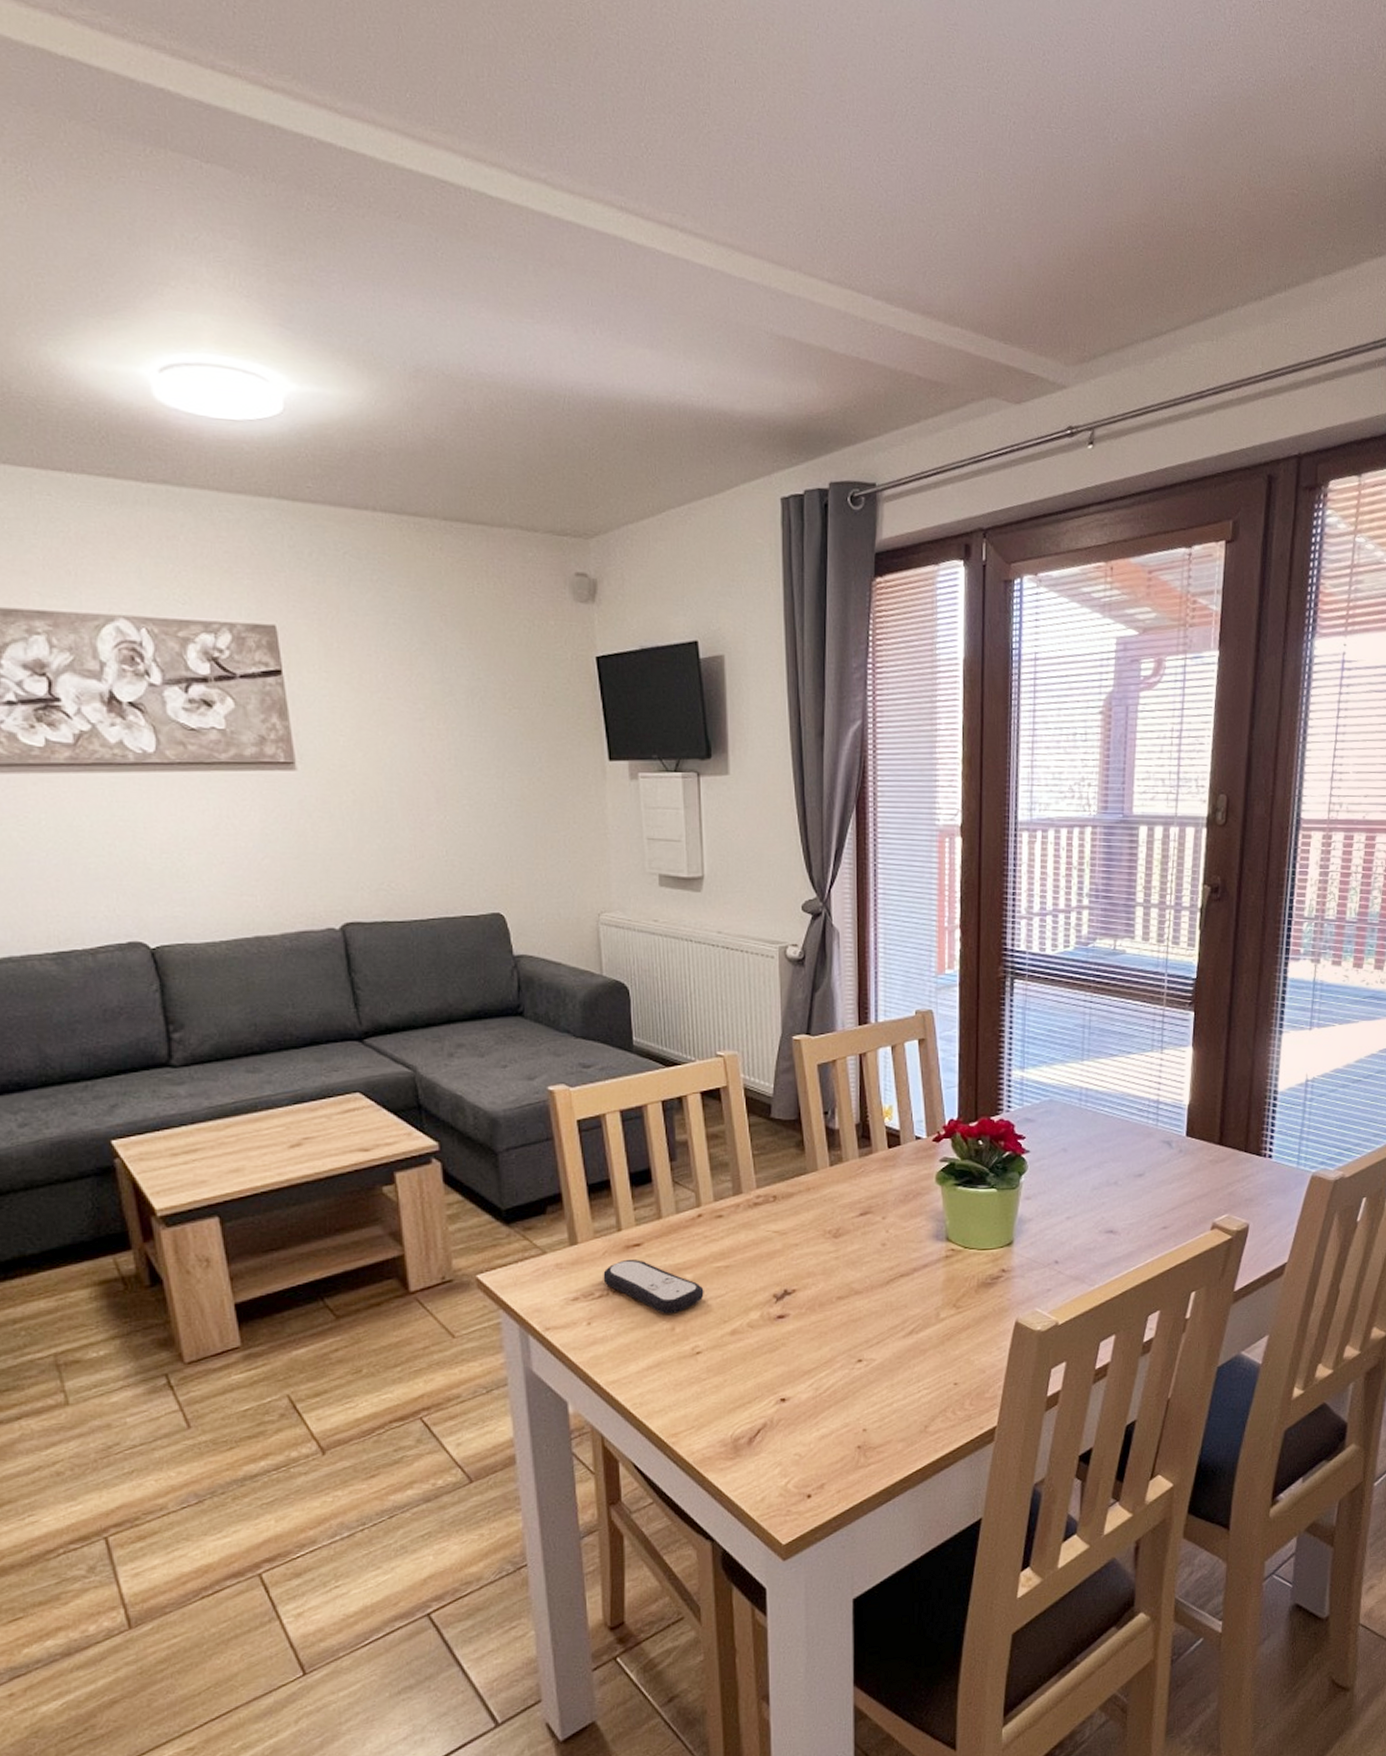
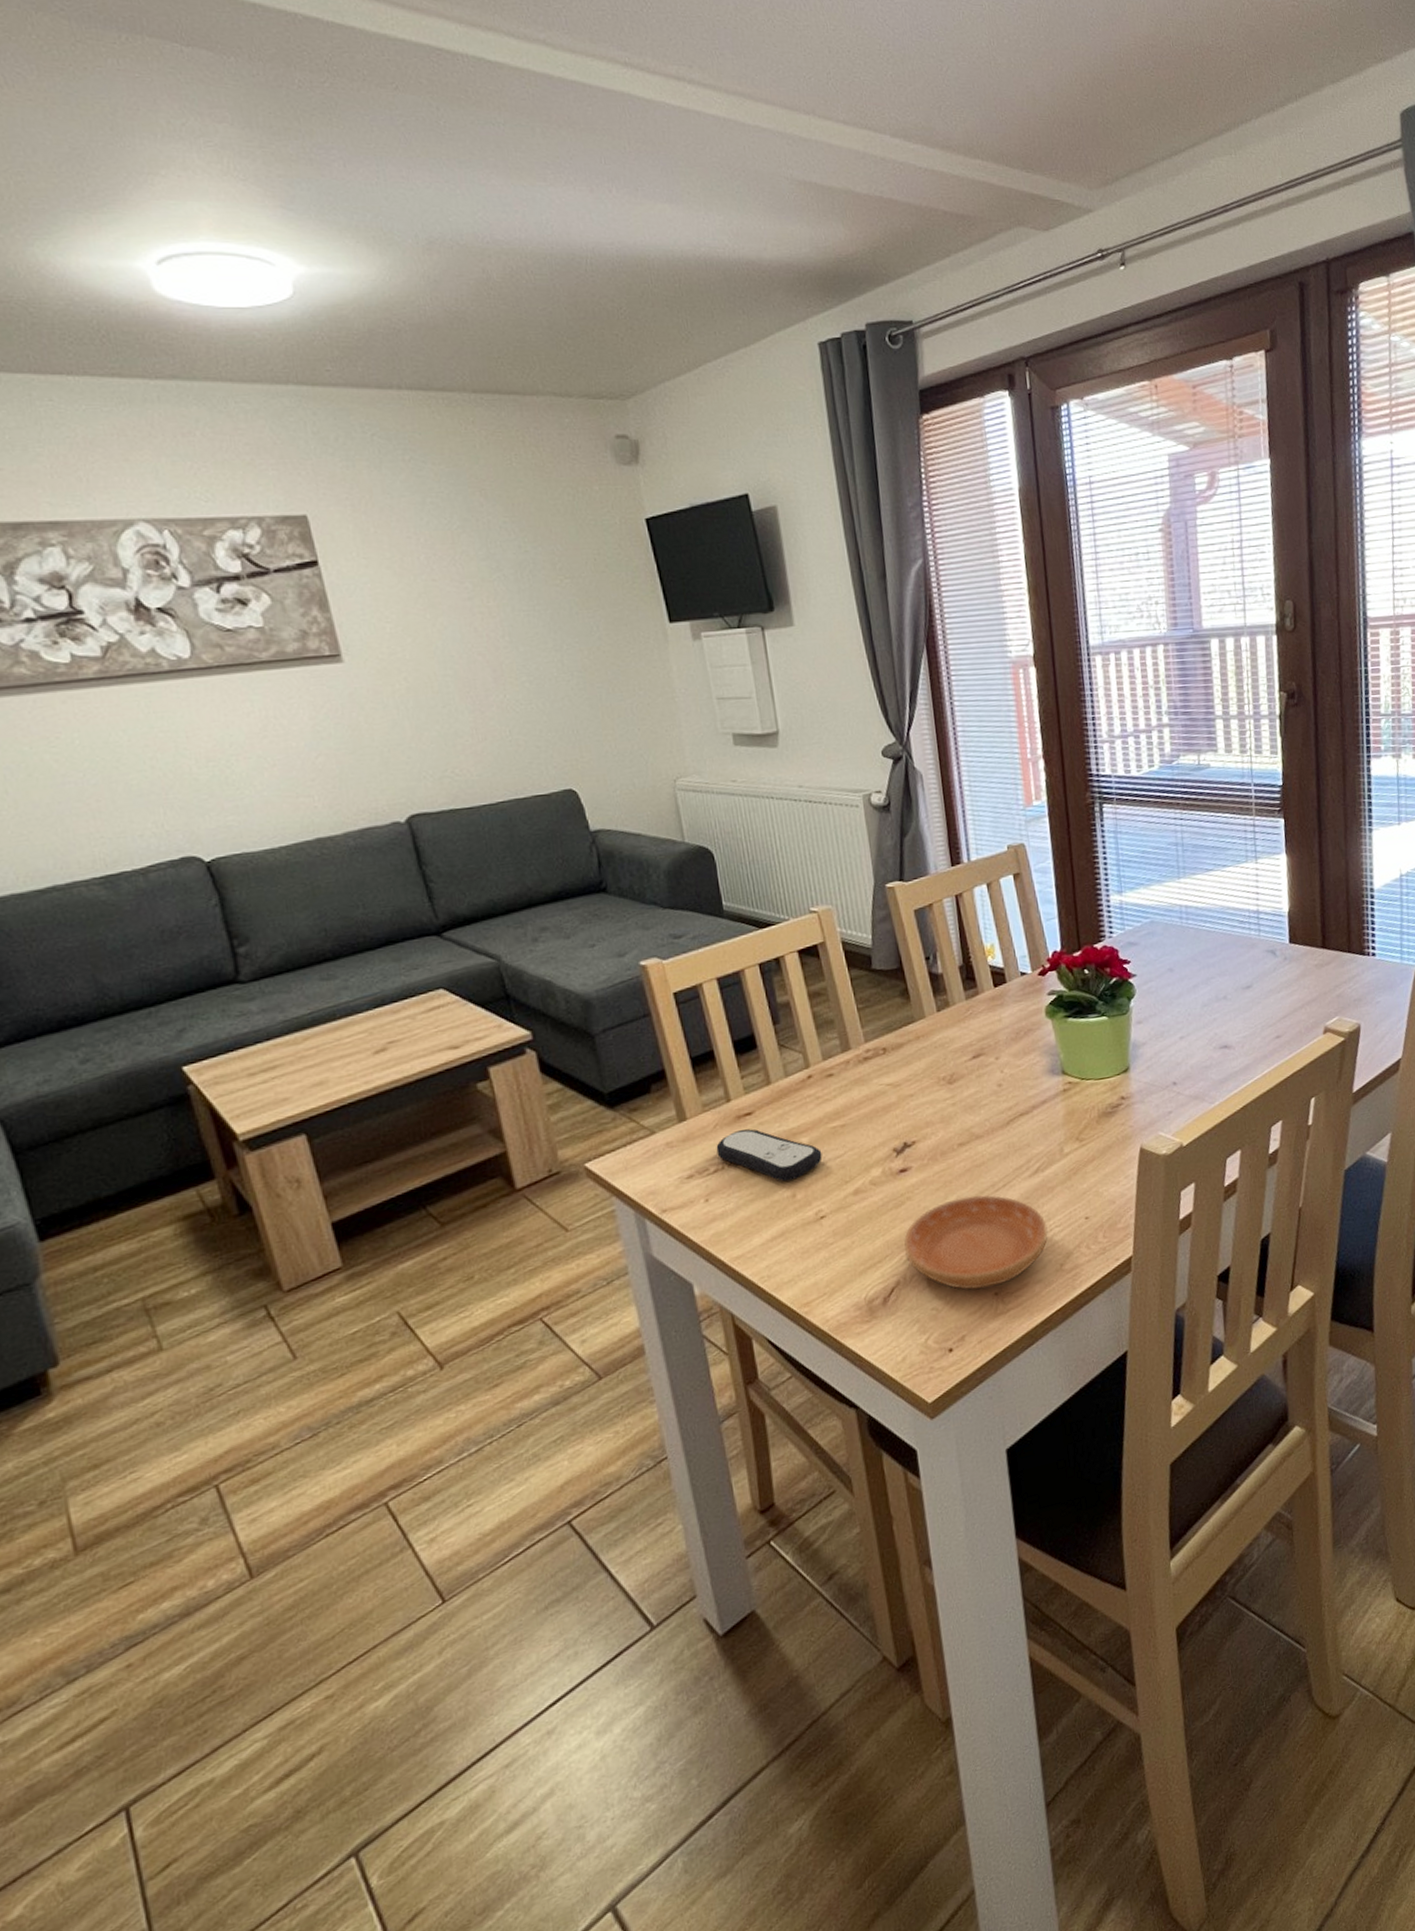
saucer: none [774,1349,916,1441] -> present [903,1195,1048,1291]

